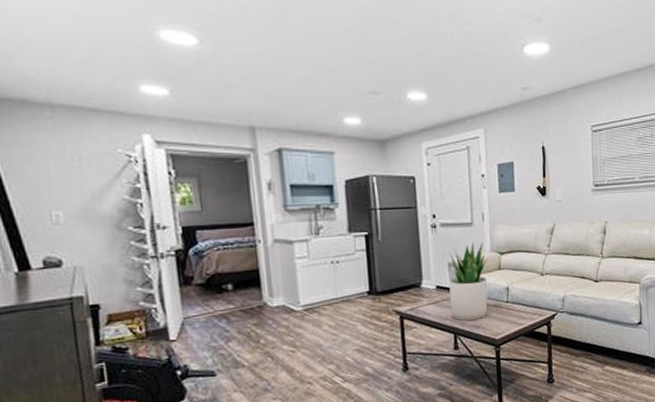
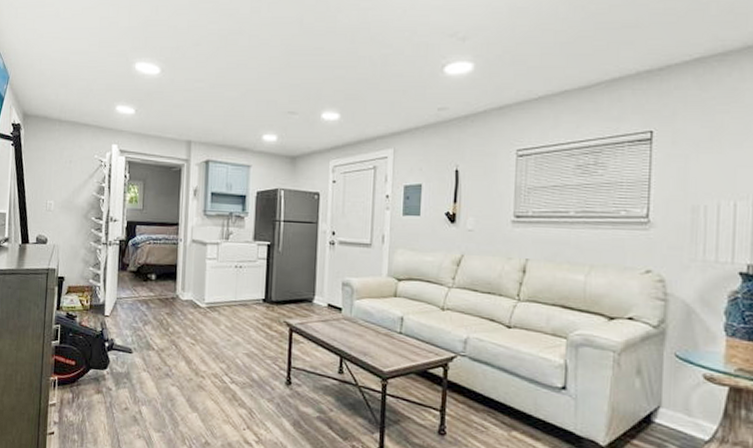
planter: present [449,241,488,321] -> none [339,264,384,347]

